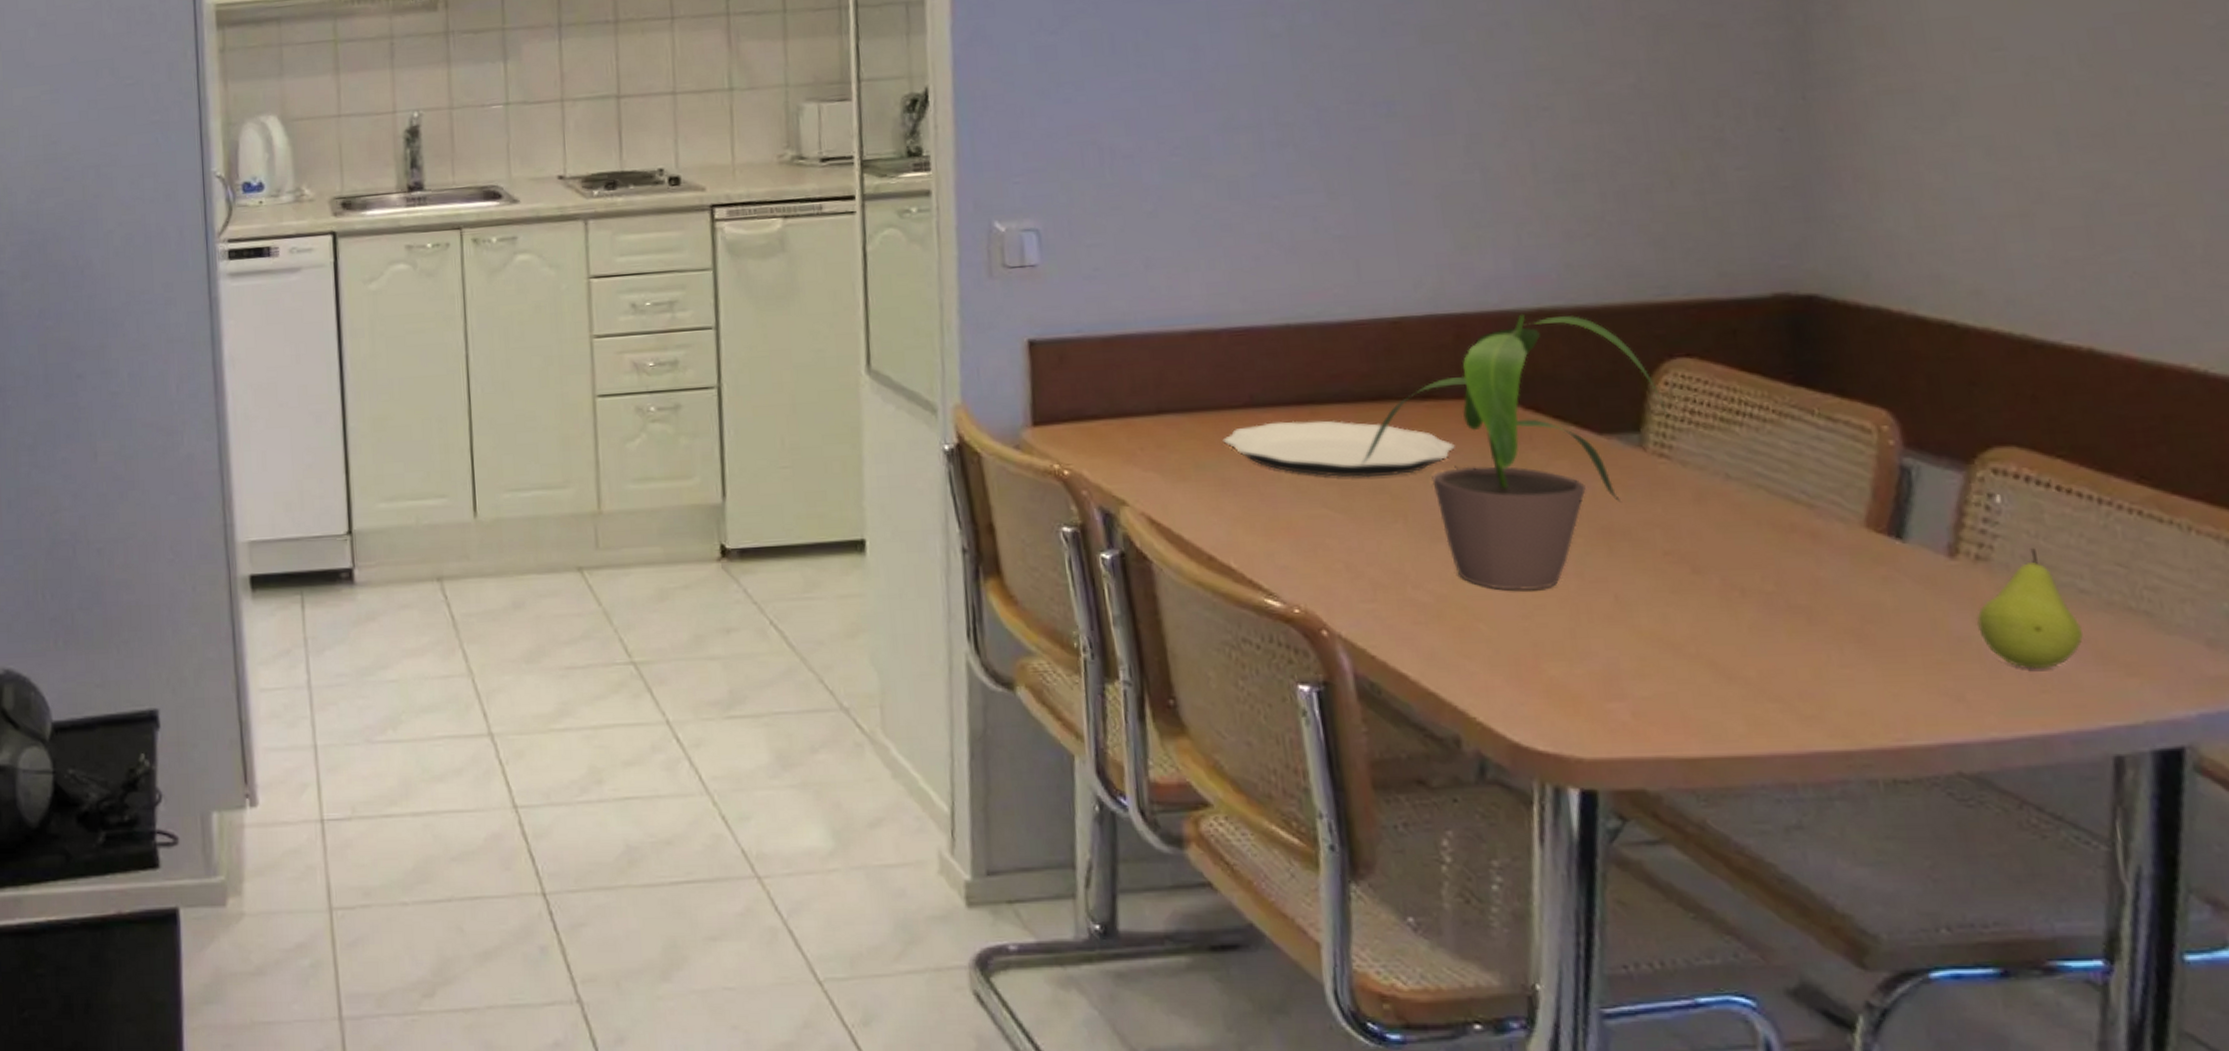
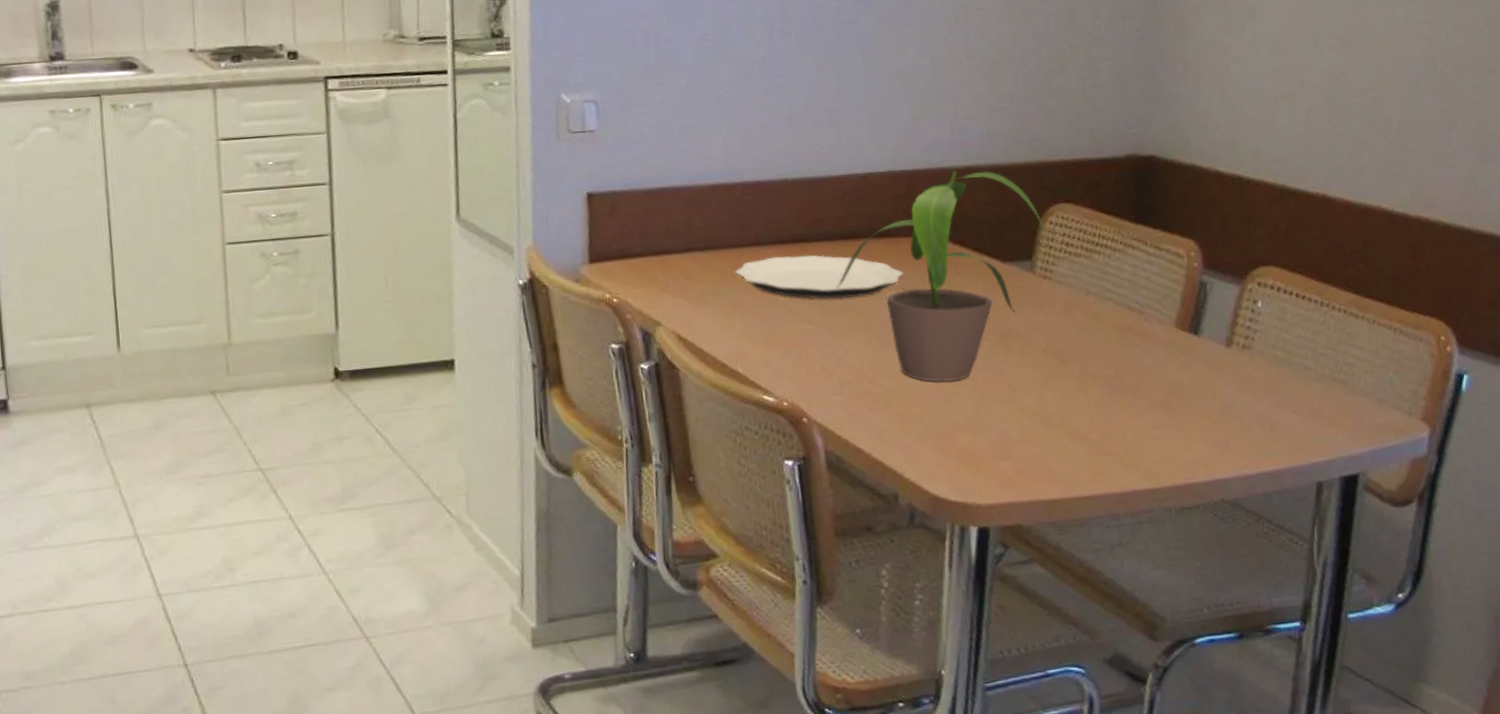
fruit: present [1976,548,2083,670] -> none [1241,339,1305,424]

